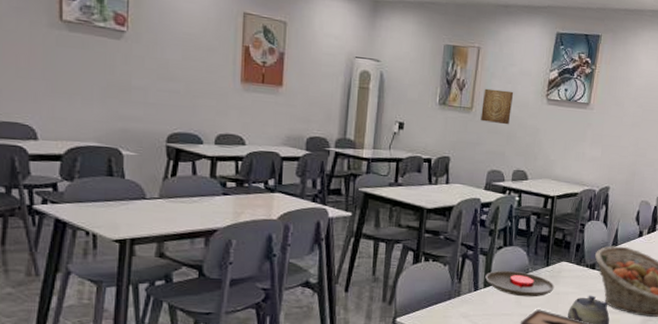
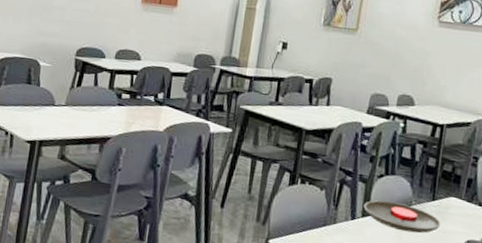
wall art: present [480,88,514,125] -> none [365,10,403,48]

